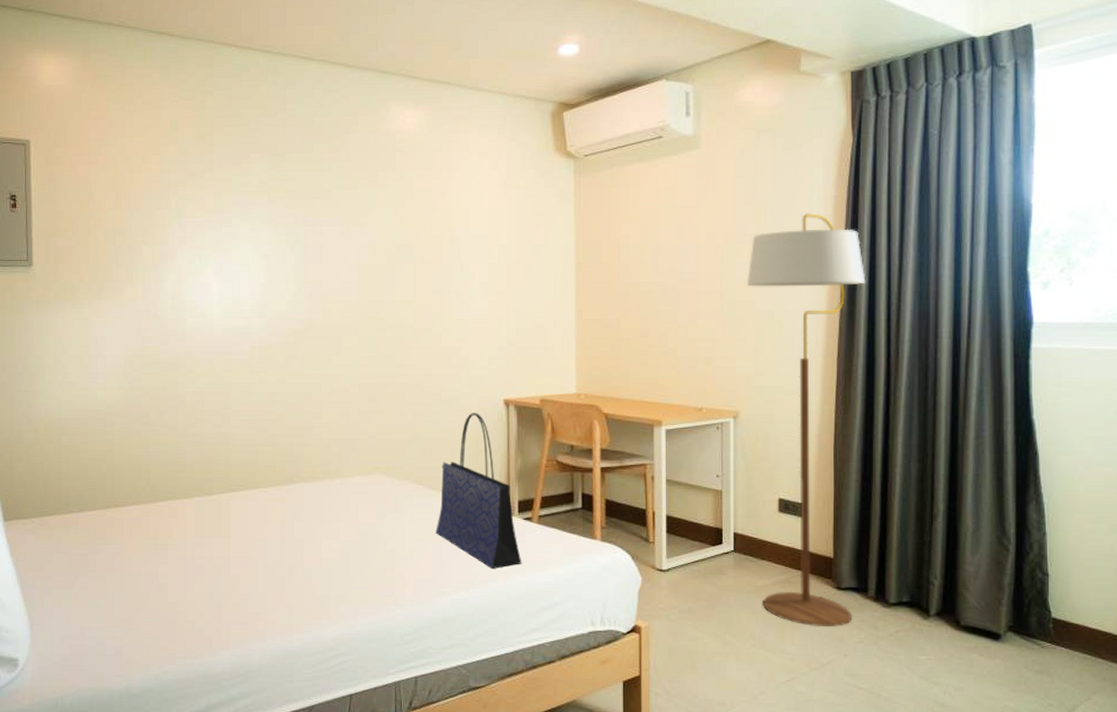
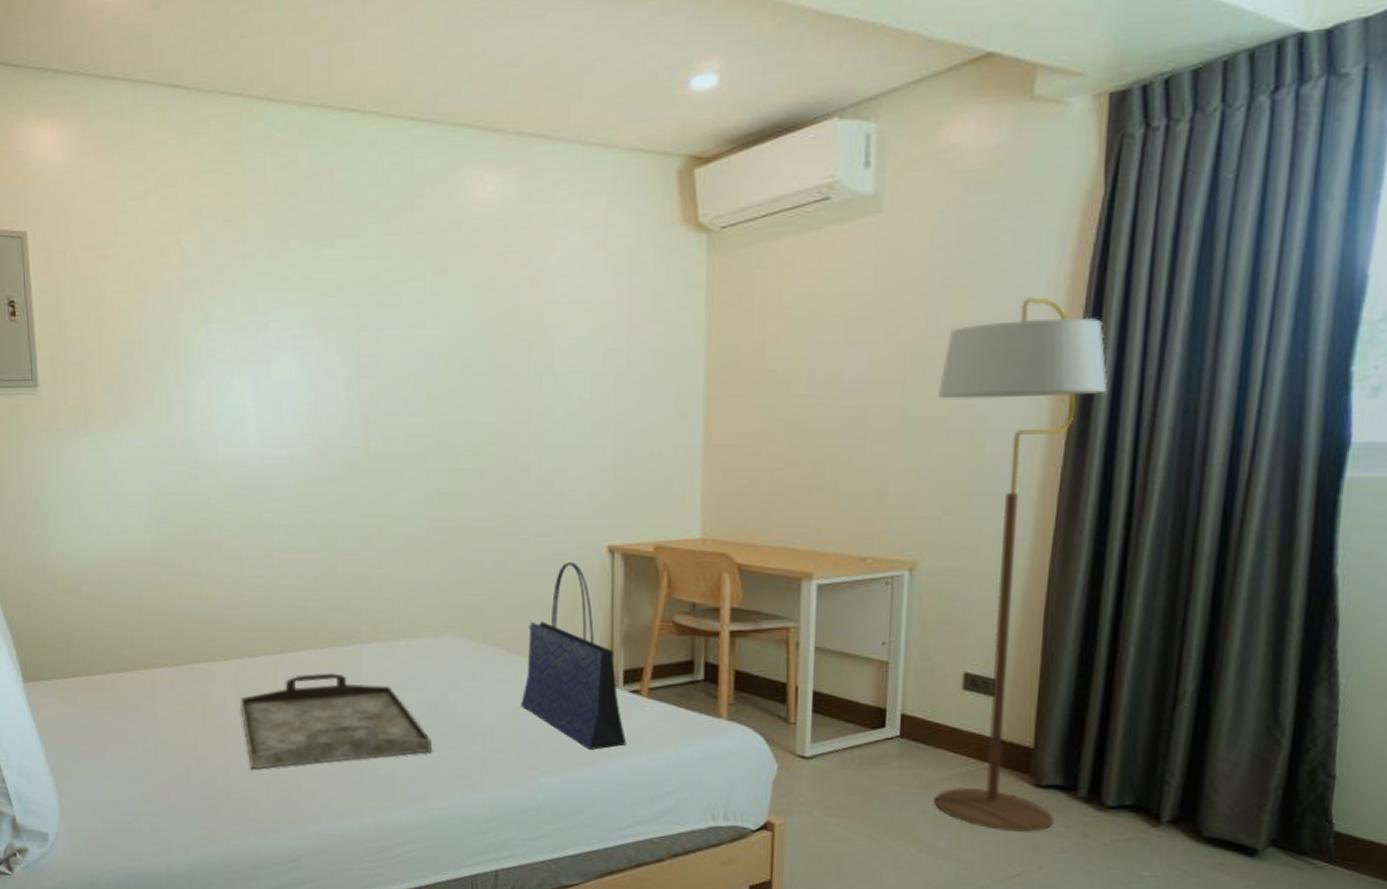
serving tray: none [198,507,362,594] -> present [240,672,432,769]

